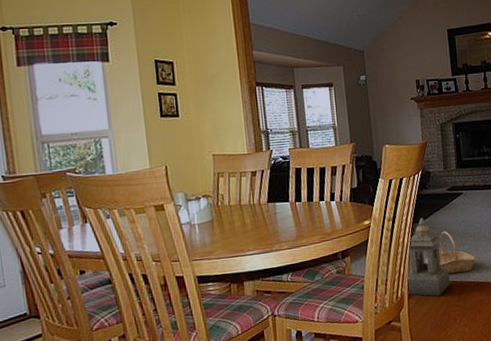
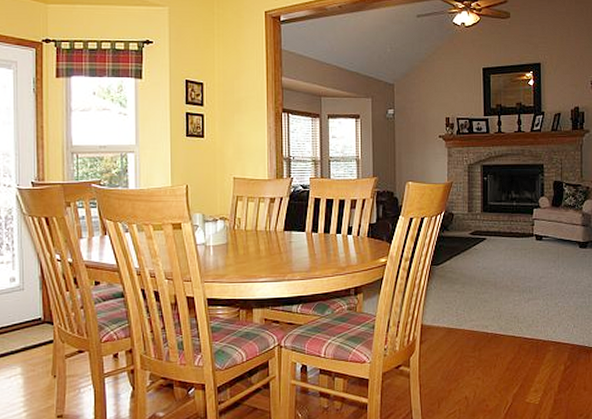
lantern: present [406,218,451,296] -> none [418,261,466,344]
basket: present [425,230,475,274] -> none [441,276,494,323]

